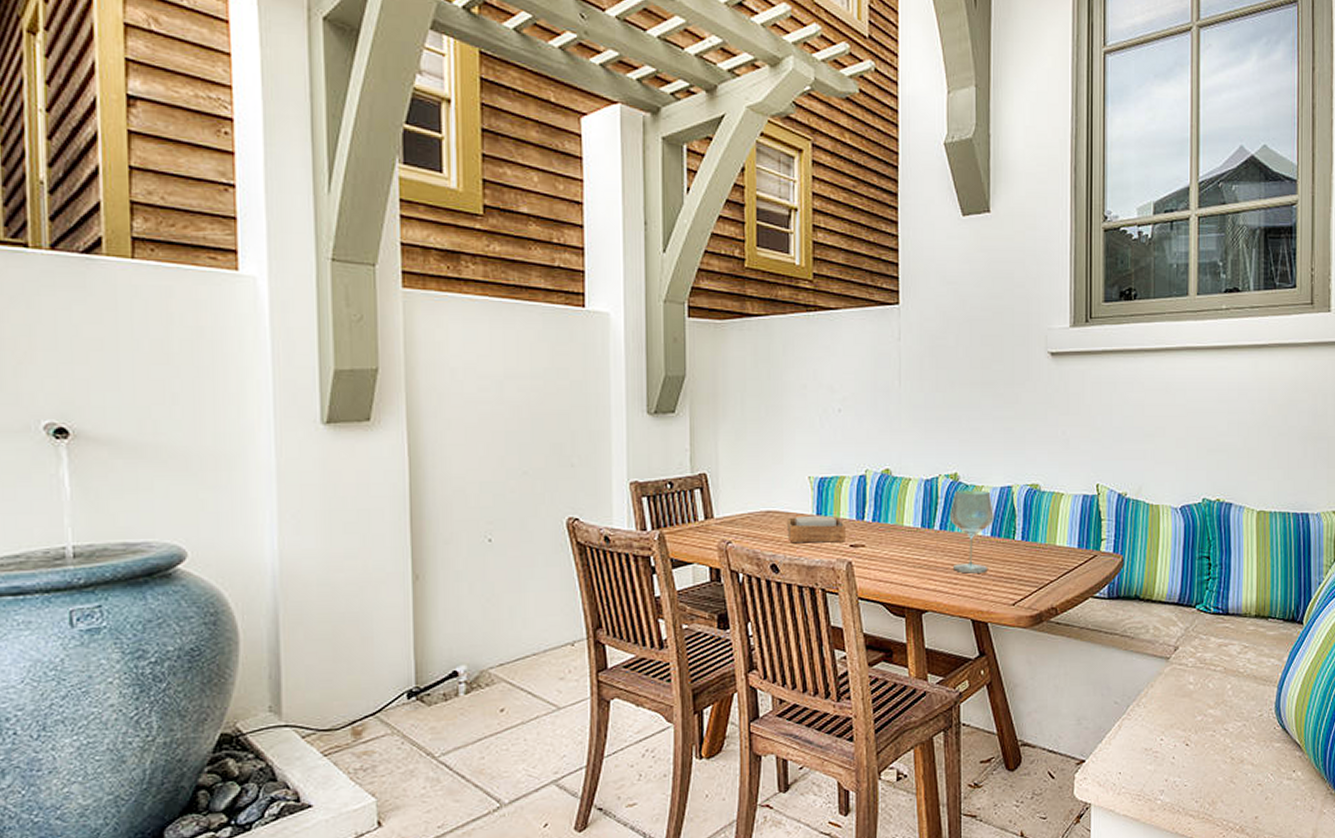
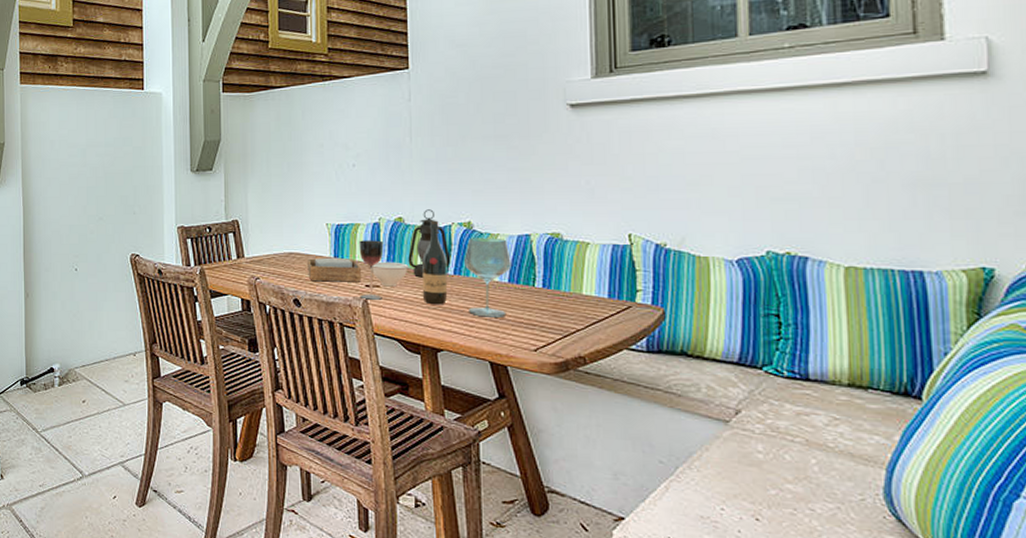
wineglass: none [843,495,870,561] -> present [359,240,384,300]
bowl: none [857,518,895,546] -> present [372,261,408,287]
lantern: none [895,460,936,535] -> present [408,209,450,278]
wine bottle: none [908,472,934,563] -> present [421,220,448,305]

